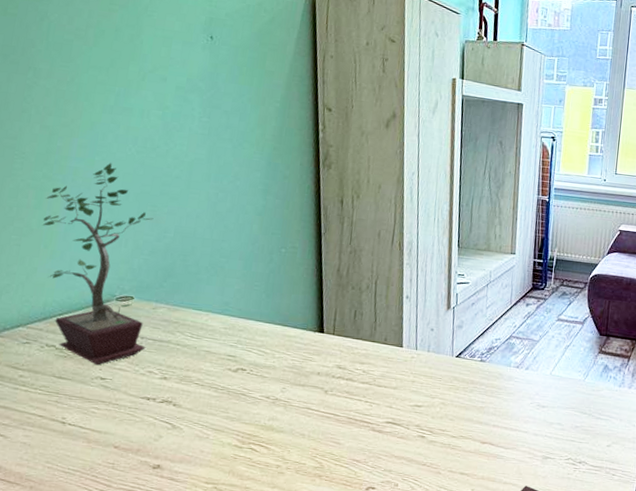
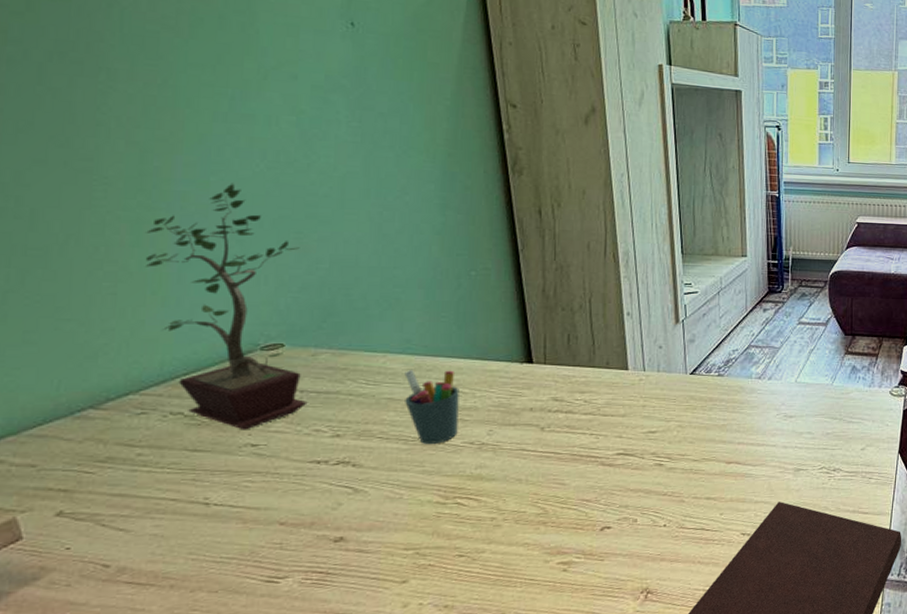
pen holder: none [219,328,263,395] -> present [404,369,459,444]

